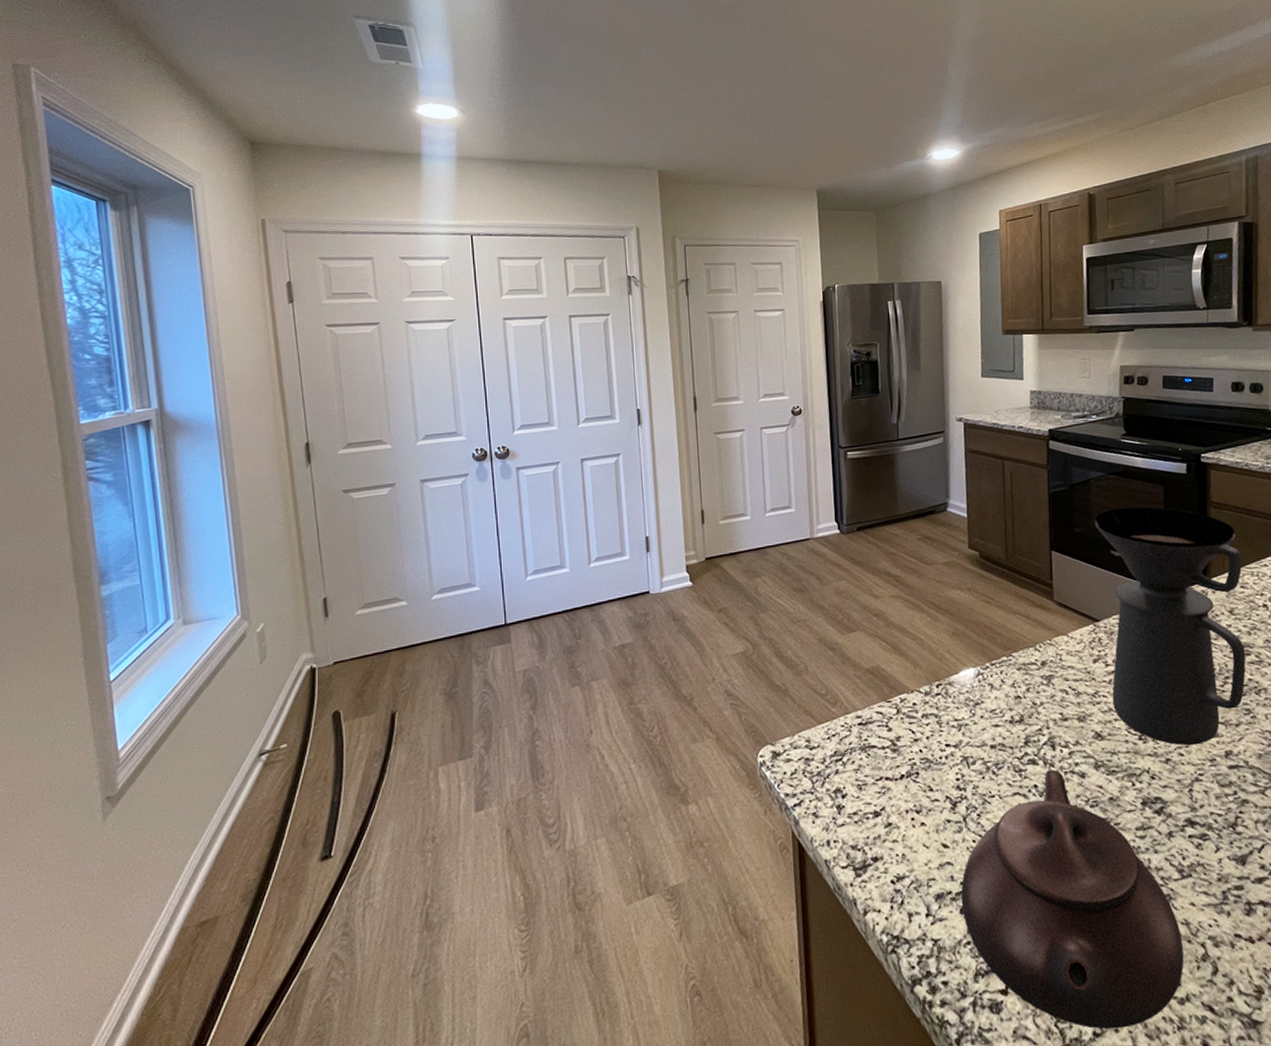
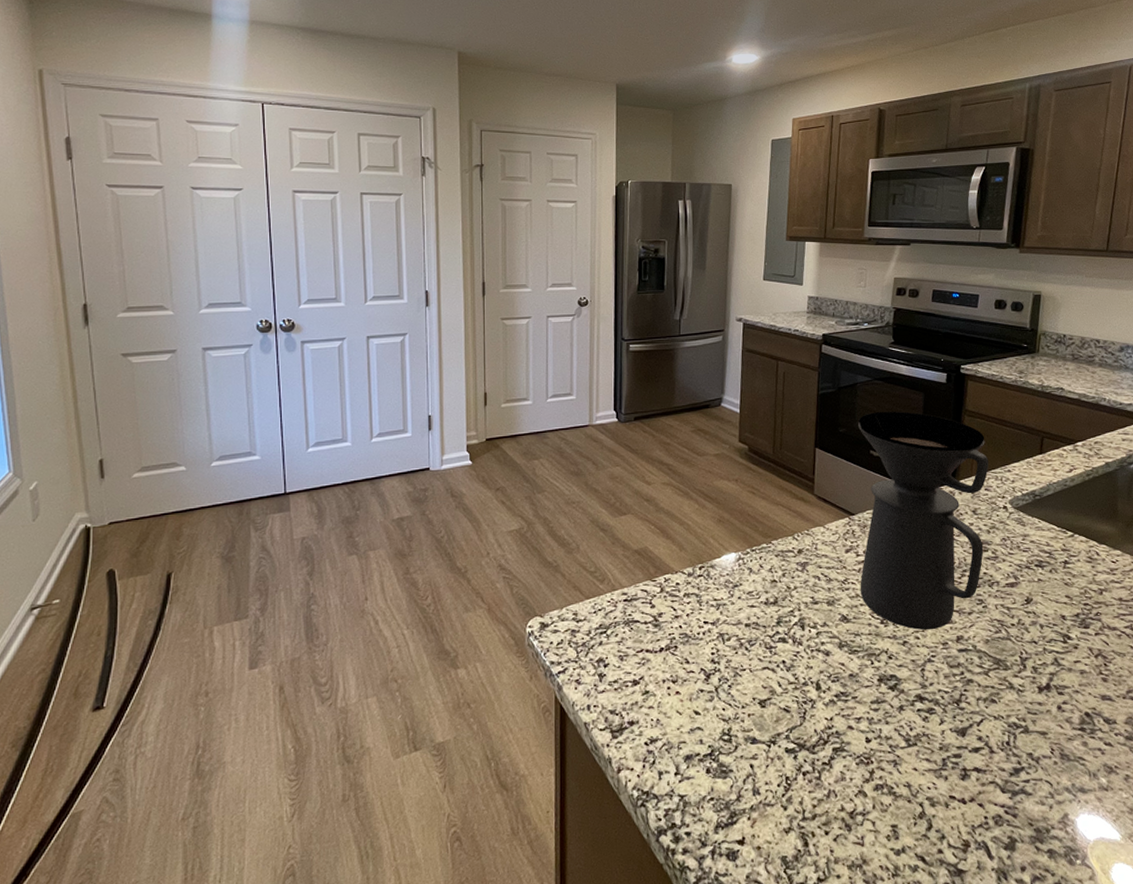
teapot: present [961,769,1184,1030] -> none [707,647,903,876]

